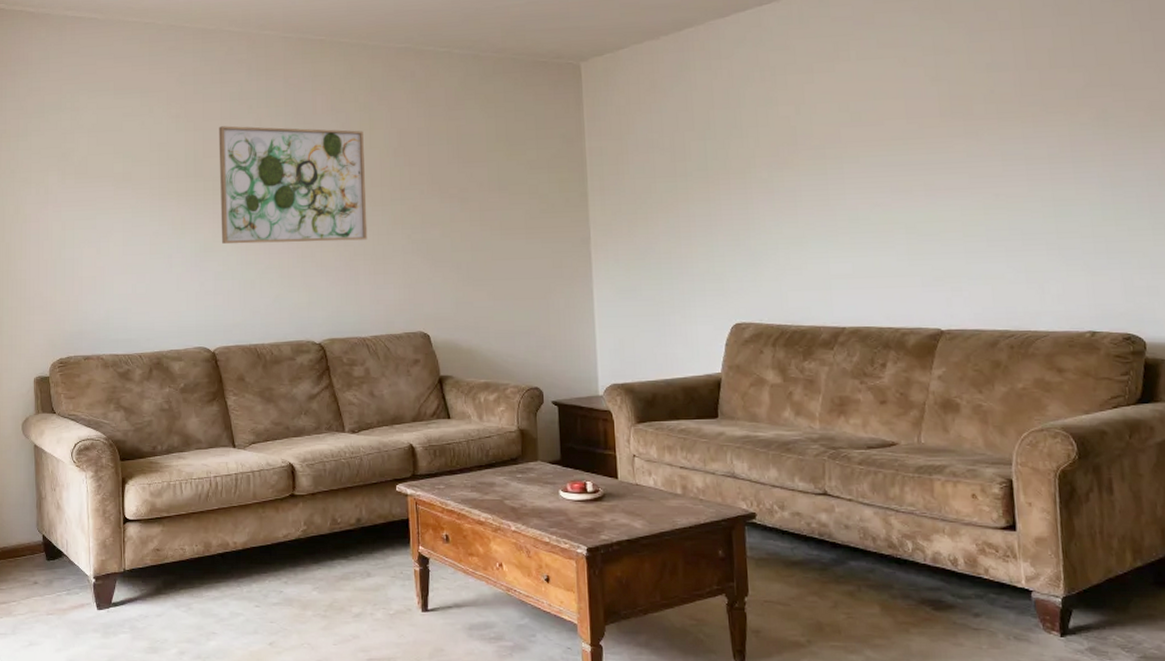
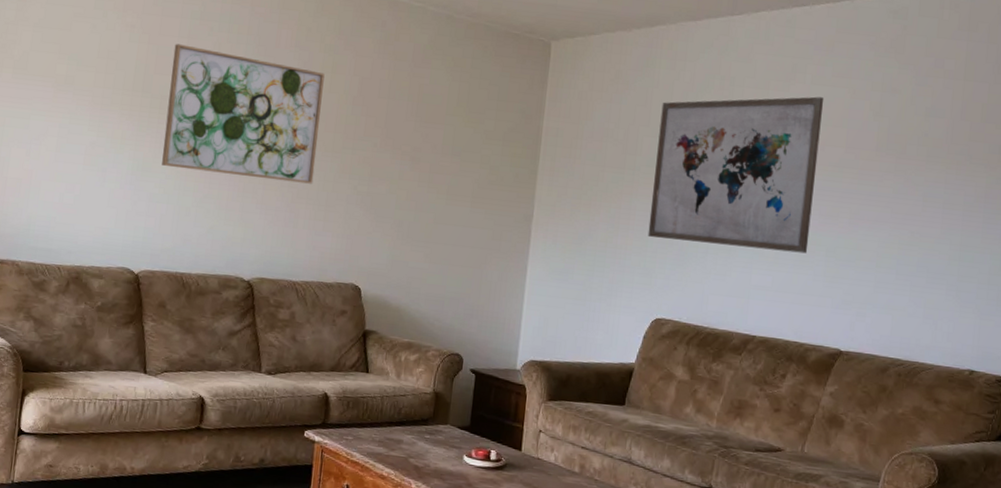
wall art: none [704,71,886,241] -> present [647,96,824,254]

